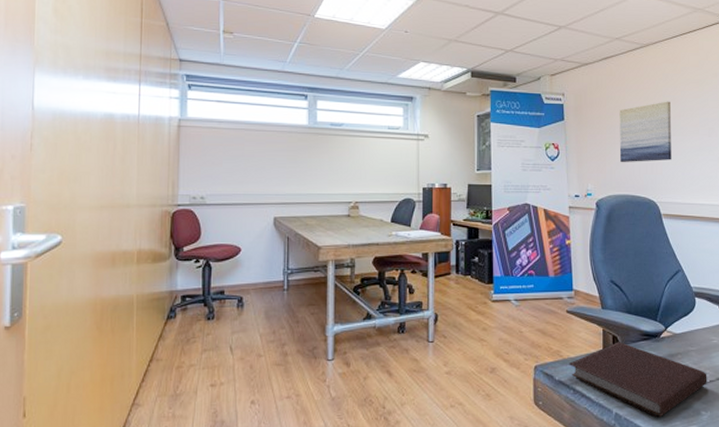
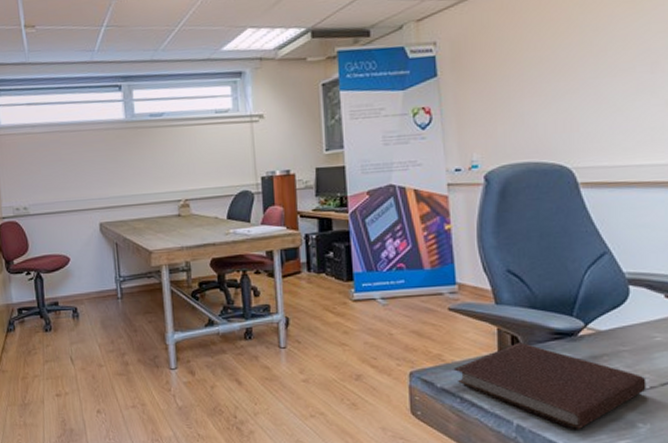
wall art: present [619,101,672,162] -> none [515,32,594,121]

